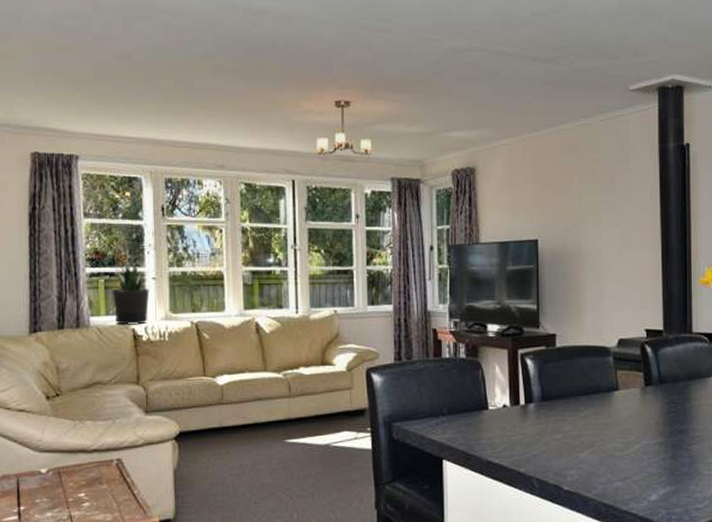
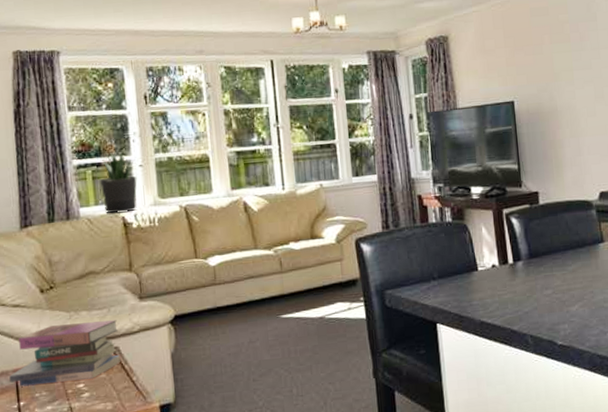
books: none [11,432,122,491] -> present [9,320,120,387]

